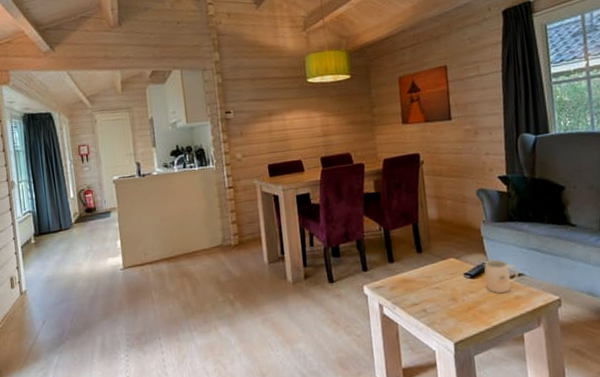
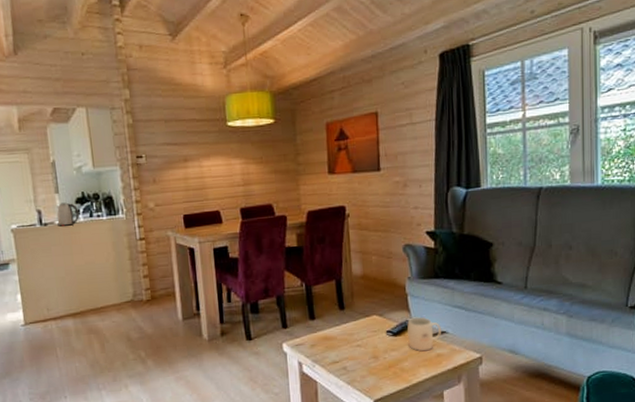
kettle: none [153,155,174,178] -> present [56,202,79,228]

